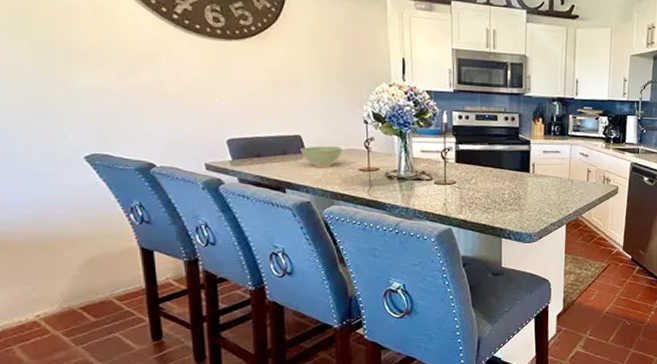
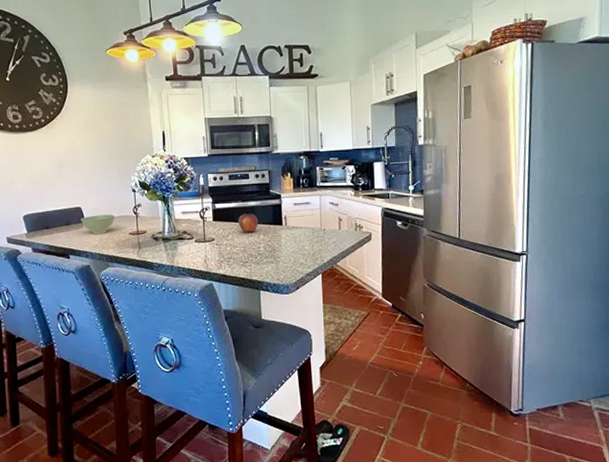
fruit: none [483,157,505,178] -> present [238,213,259,233]

